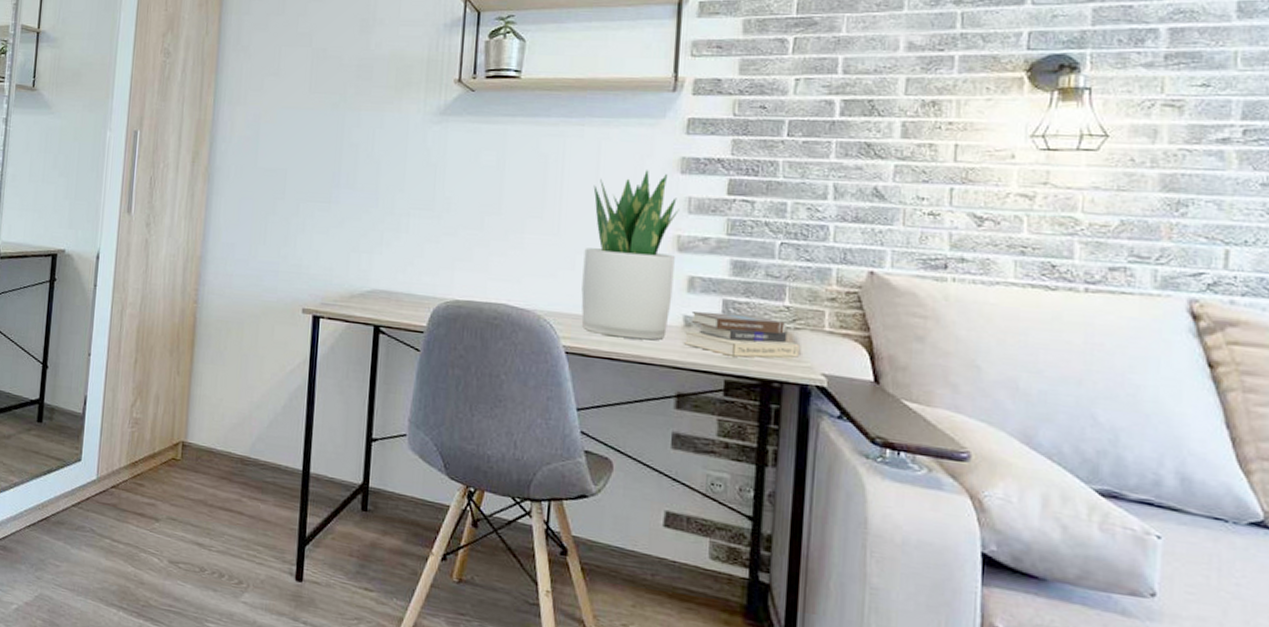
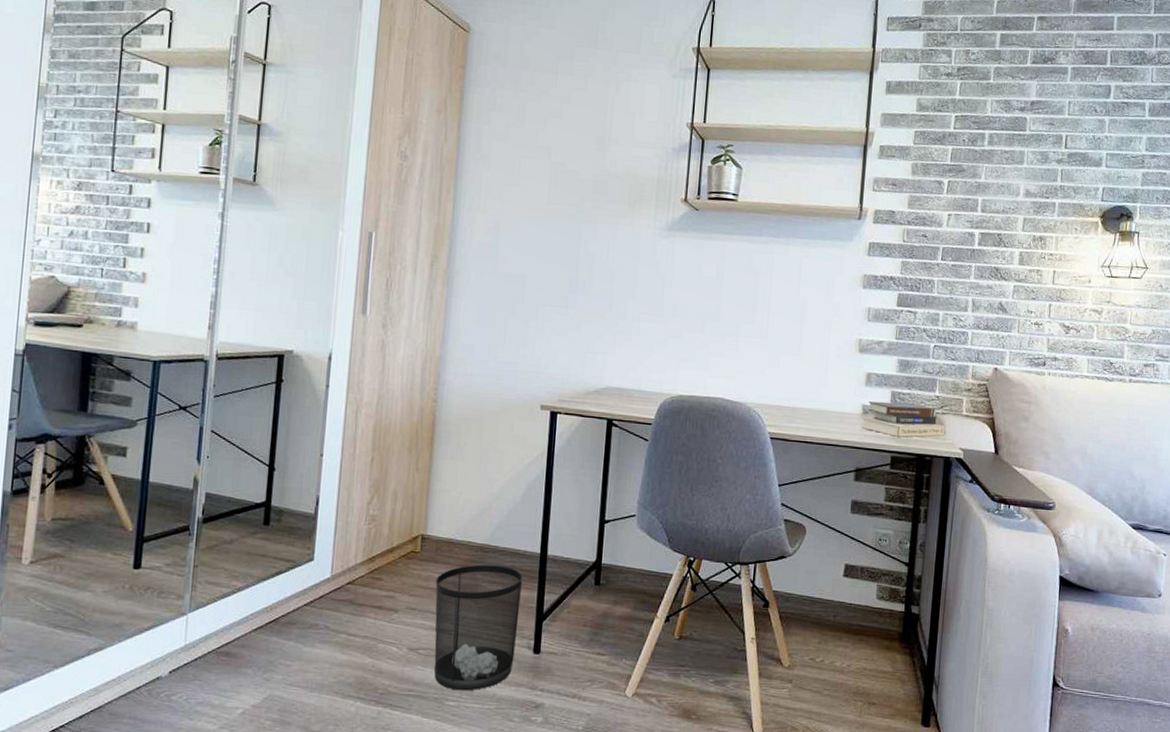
waste bin: none [193,477,284,614] -> present [433,564,523,691]
planter: present [581,170,680,341] -> none [783,284,861,426]

